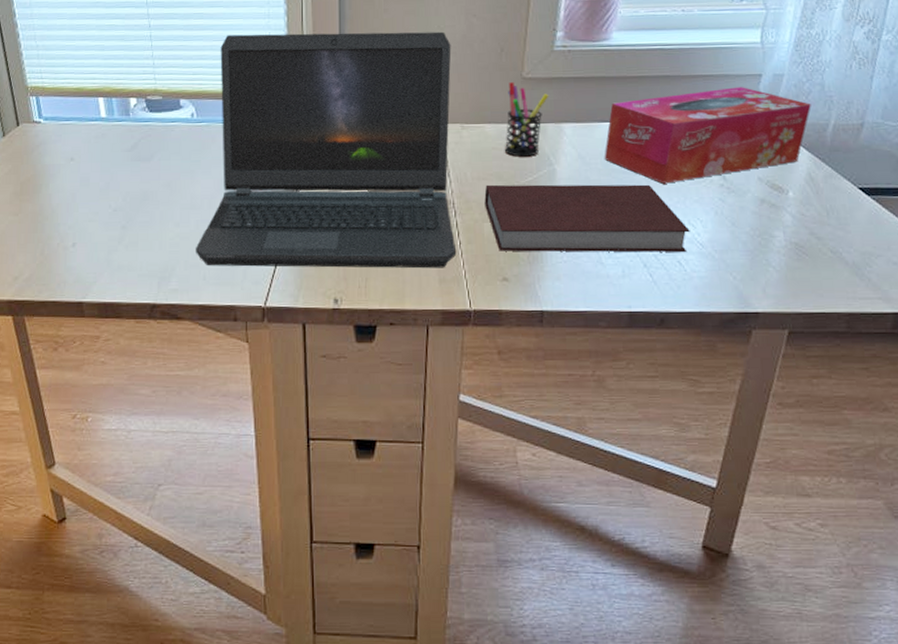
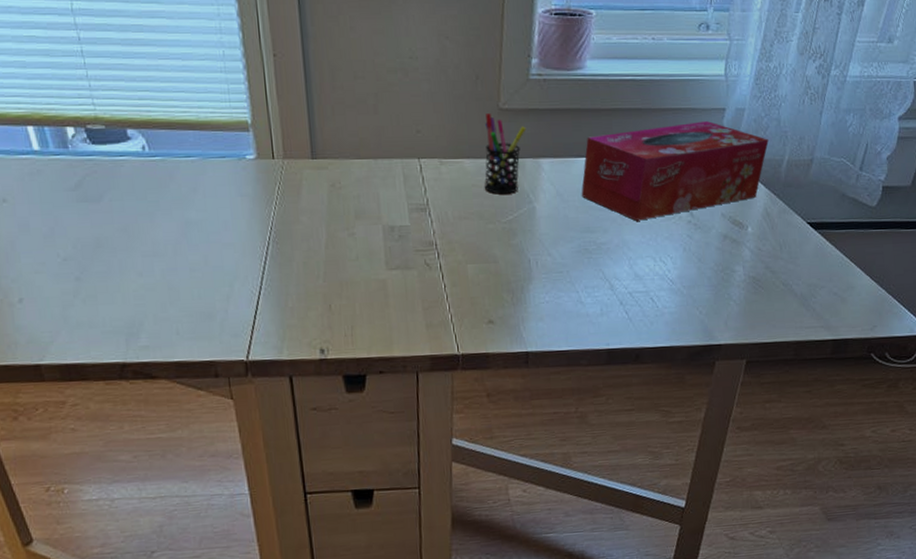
laptop computer: present [195,31,457,269] -> none [163,52,442,320]
notebook: present [484,184,690,253] -> none [466,221,661,293]

